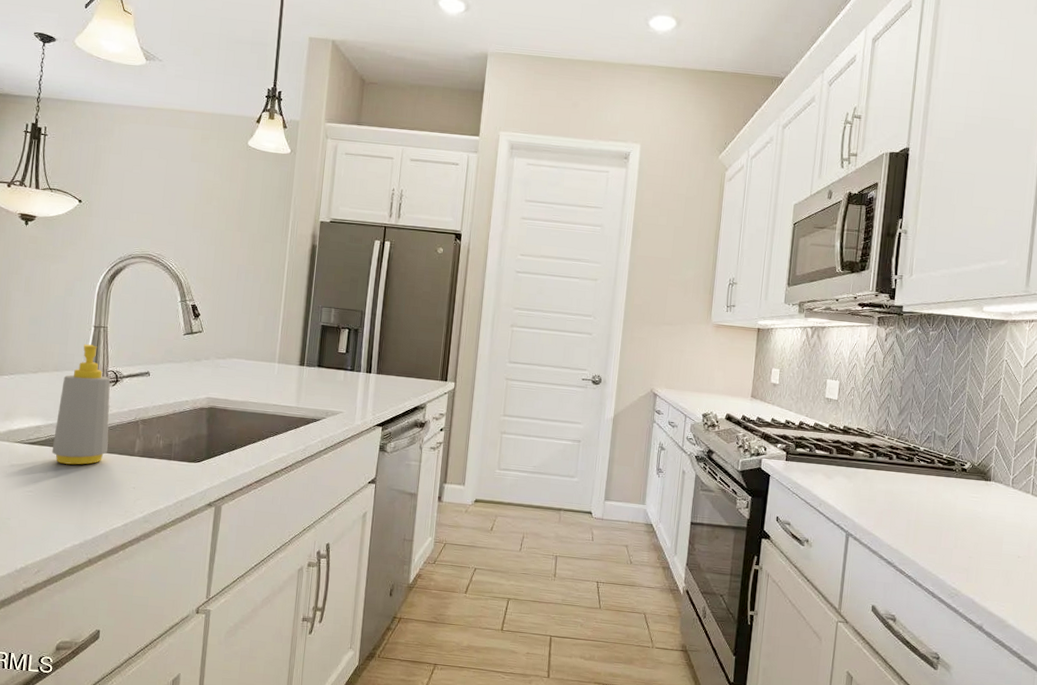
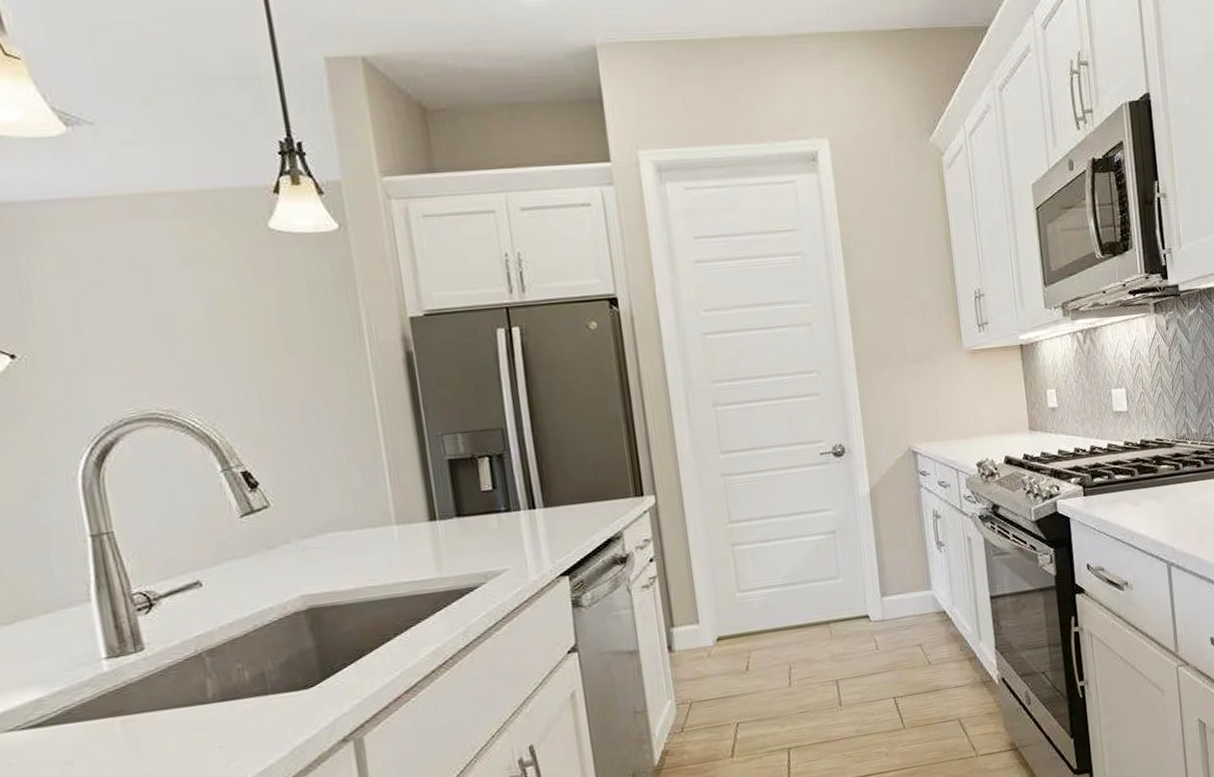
soap bottle: present [51,344,111,465] -> none [60,562,165,743]

